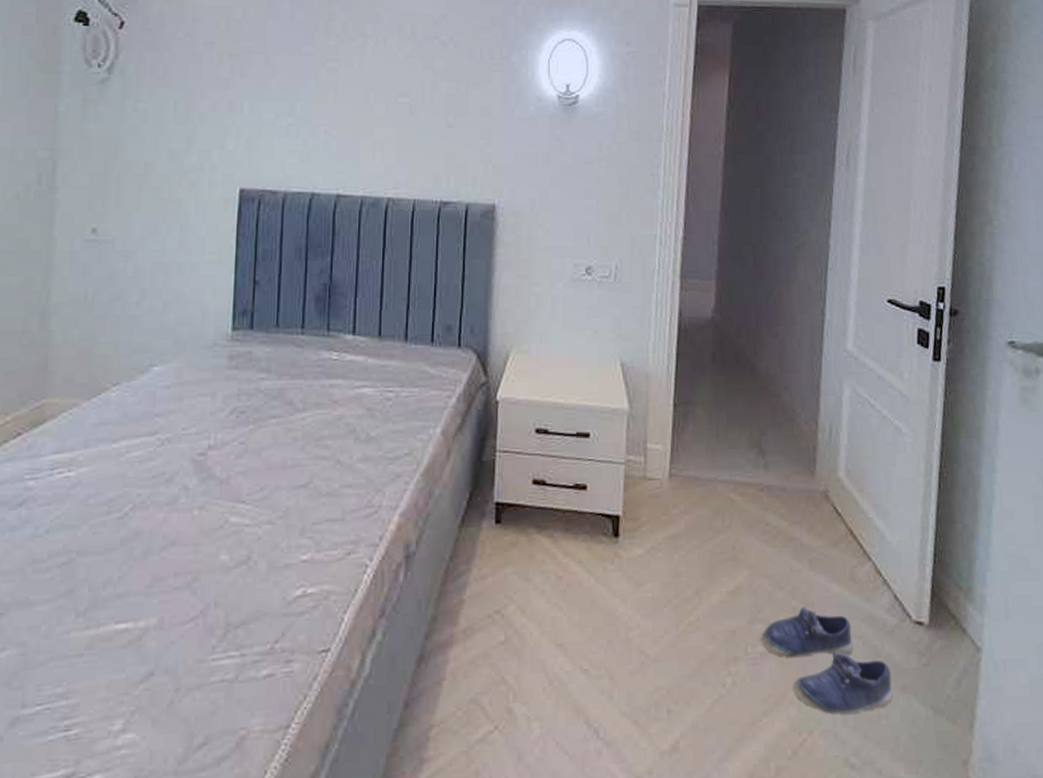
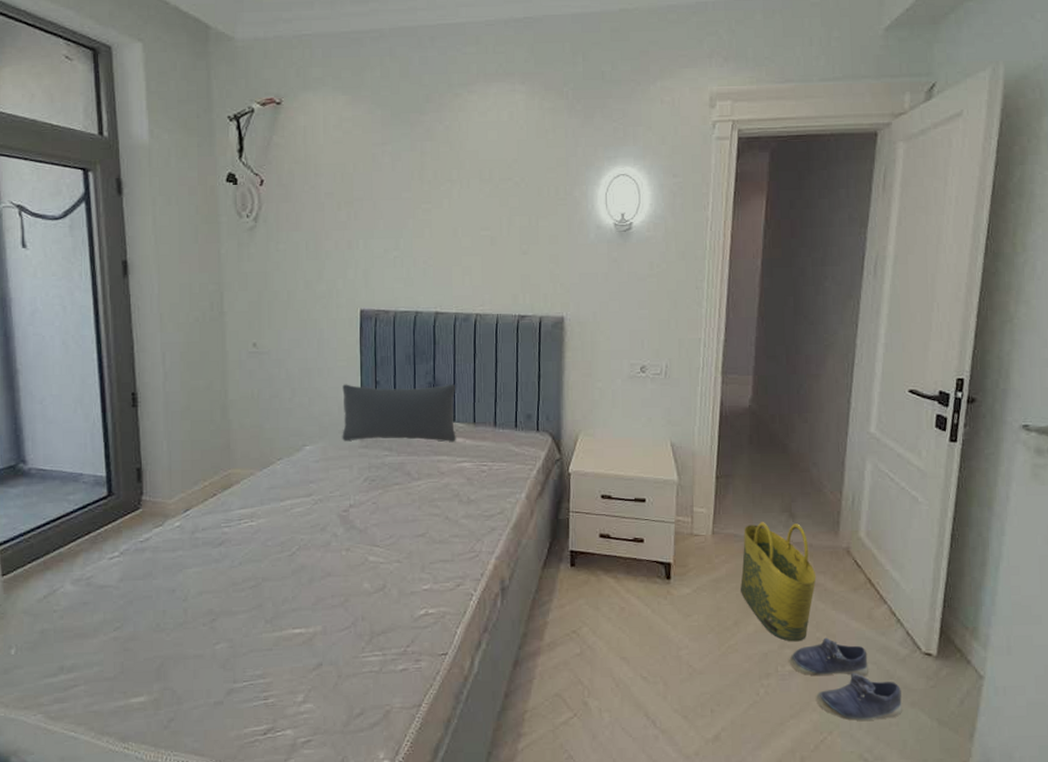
pillow: none [204,284,359,360] -> present [342,384,456,442]
tote bag: none [703,460,791,614] -> present [740,522,817,642]

